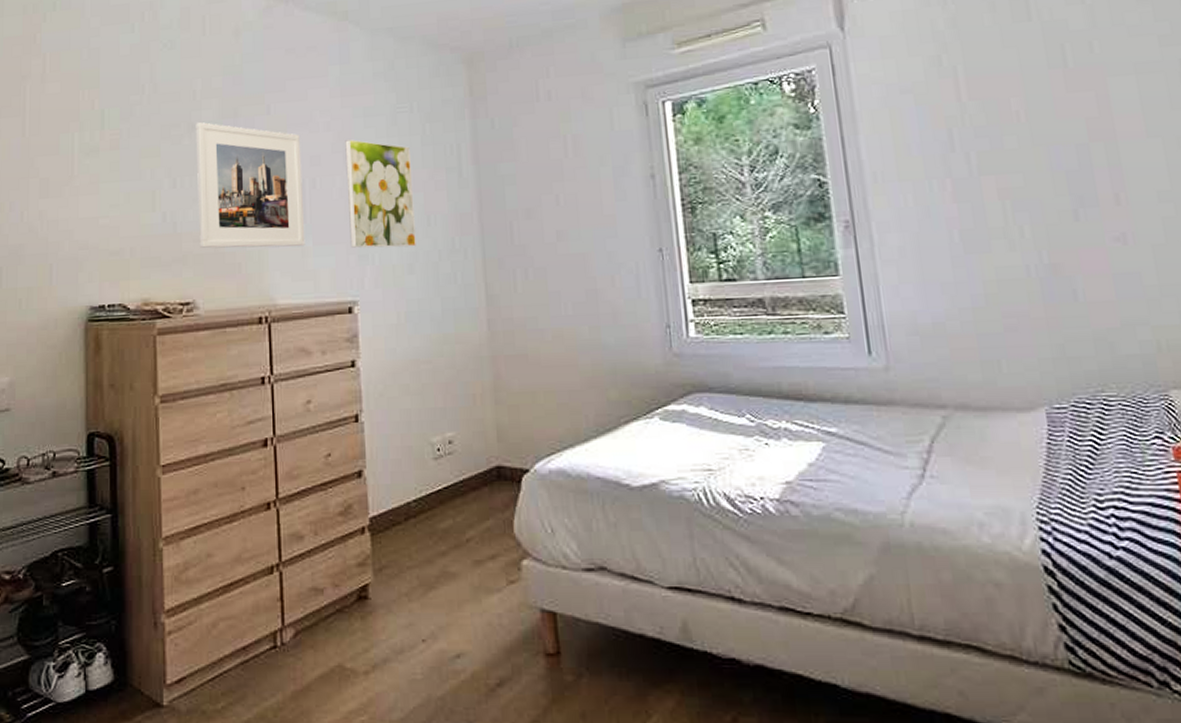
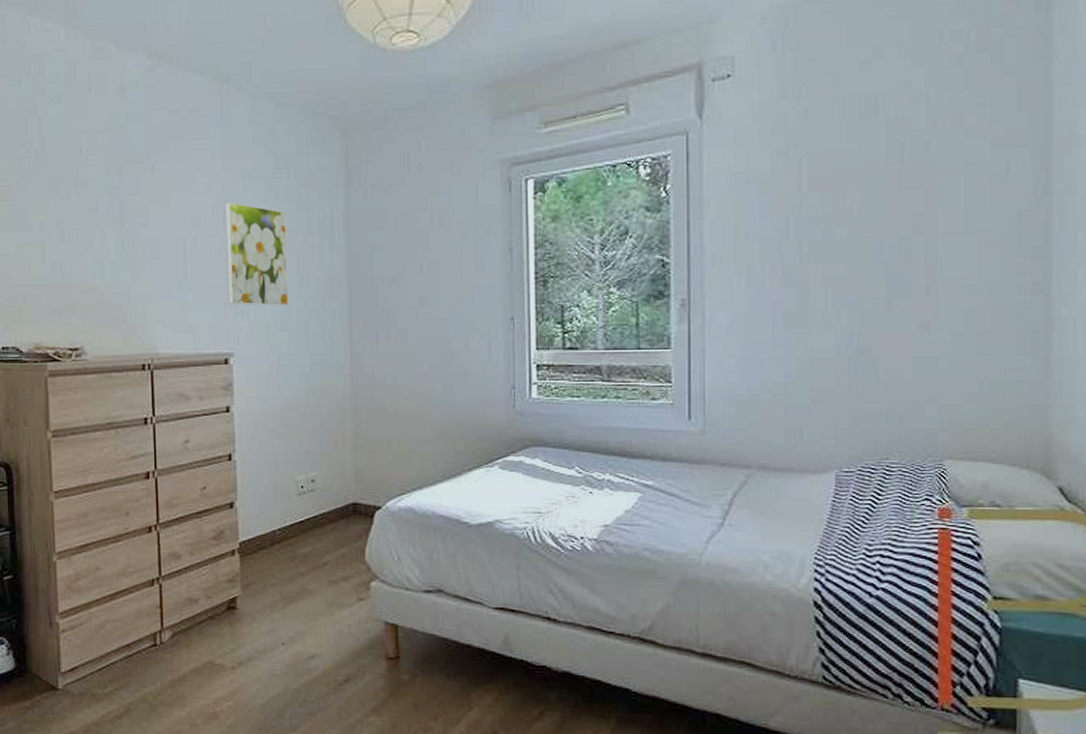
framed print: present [195,122,306,248] -> none [82,178,186,302]

